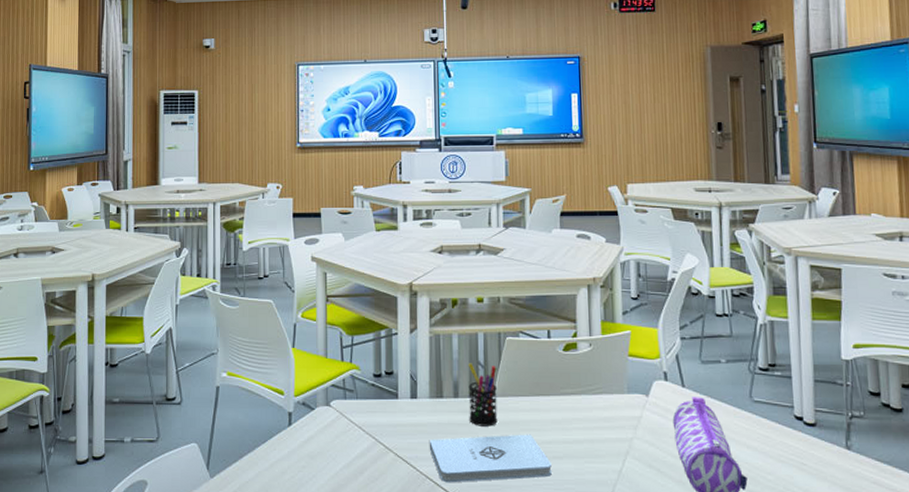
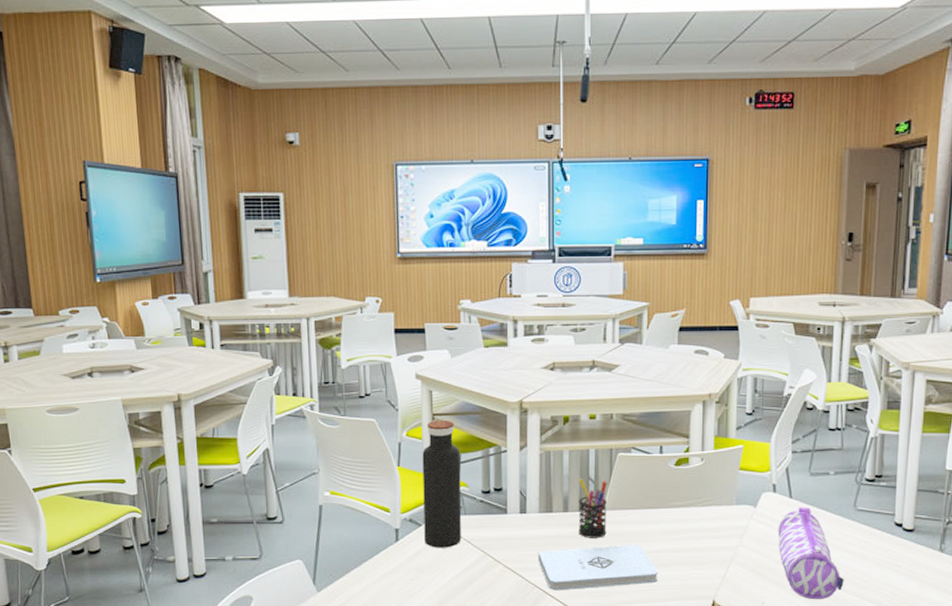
water bottle: none [316,301,354,434] -> present [422,420,462,548]

